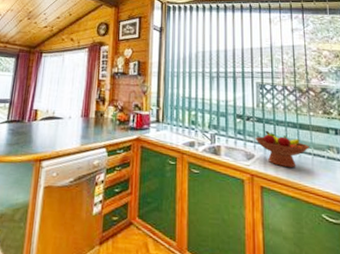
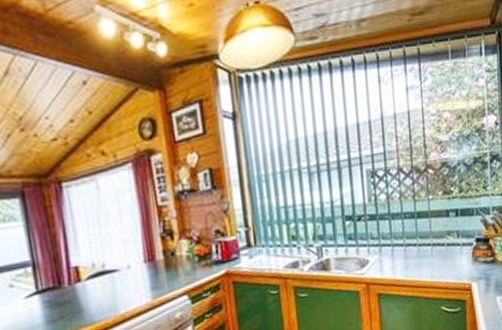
fruit bowl: present [255,130,309,168] -> none [369,228,428,267]

